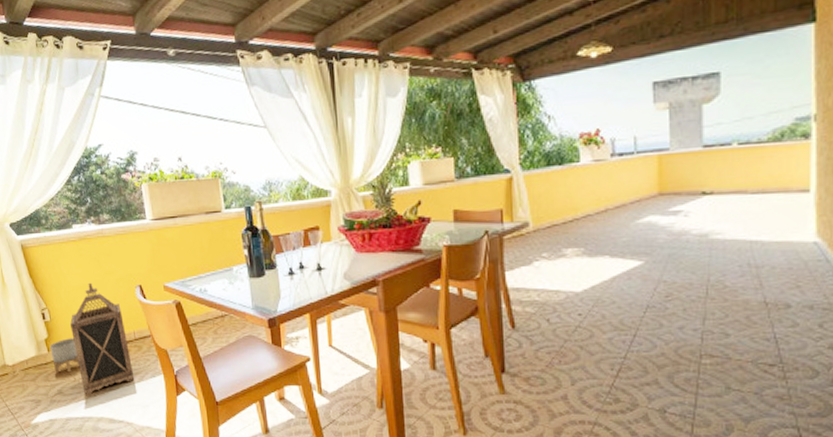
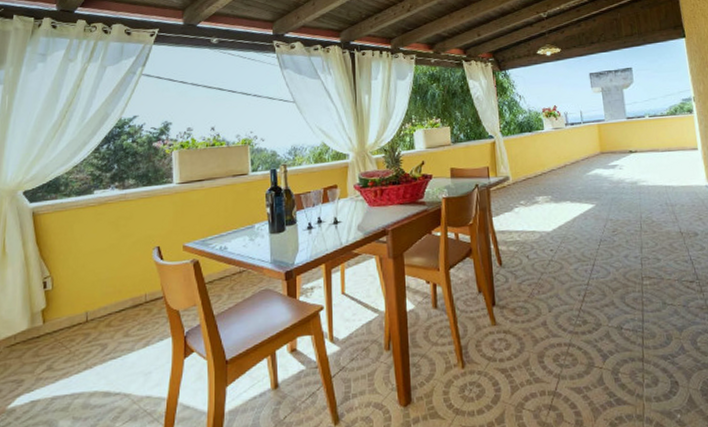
planter: present [49,338,80,374] -> none [46,306,79,347]
lantern: present [70,282,135,395] -> none [74,246,140,368]

